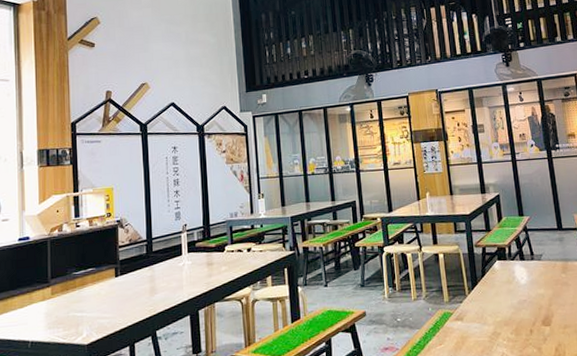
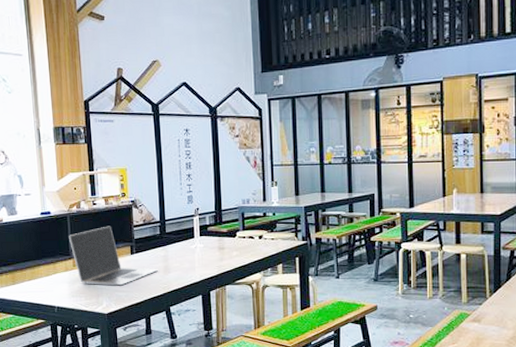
laptop: none [49,248,144,314] -> present [69,226,158,286]

